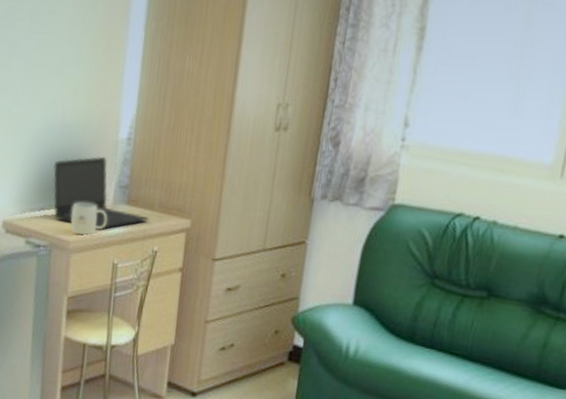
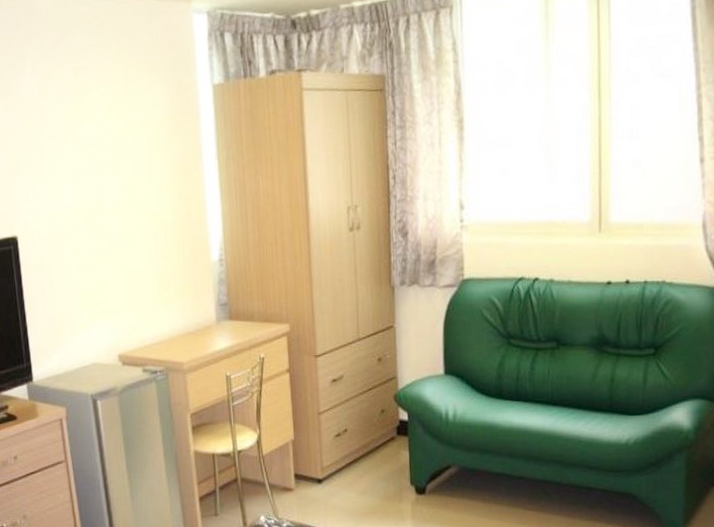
laptop: present [53,156,149,230] -> none [157,280,252,346]
mug: present [70,202,108,236] -> none [180,324,214,356]

